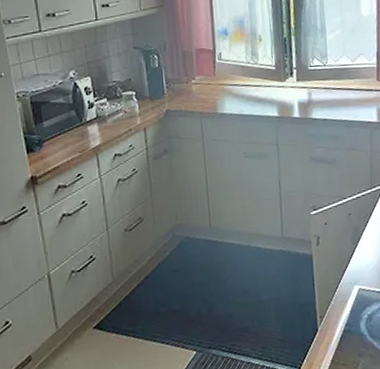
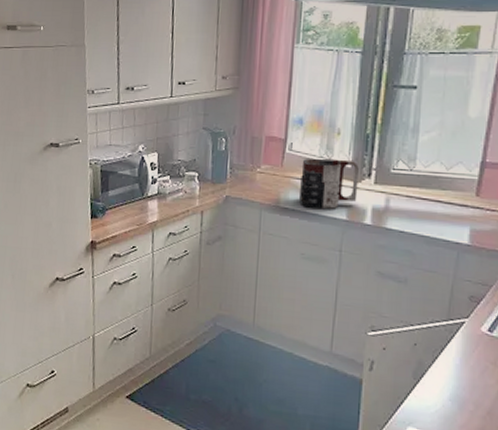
mug: none [233,62,285,110] -> present [299,158,359,209]

